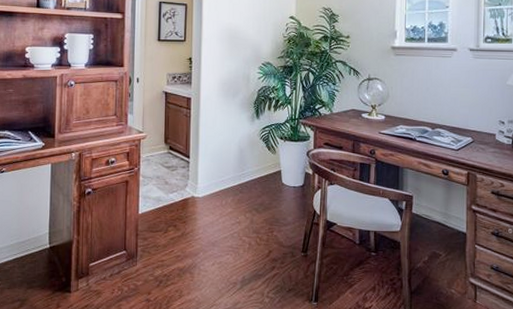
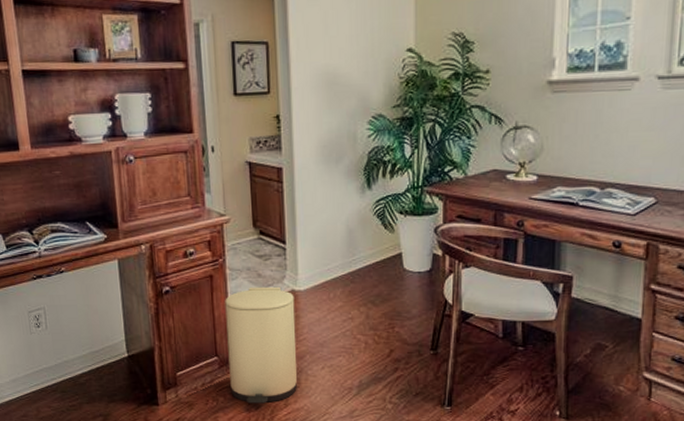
pedal bin: none [134,192,194,294] -> present [225,286,298,404]

